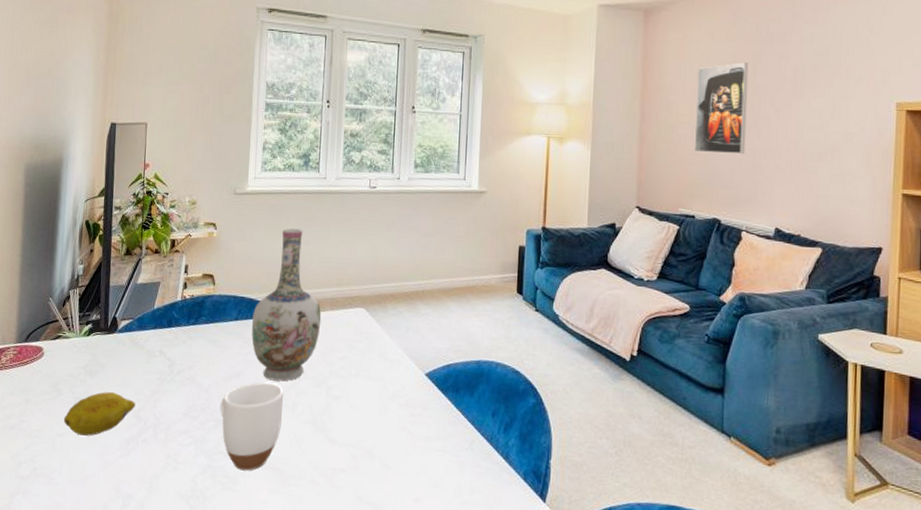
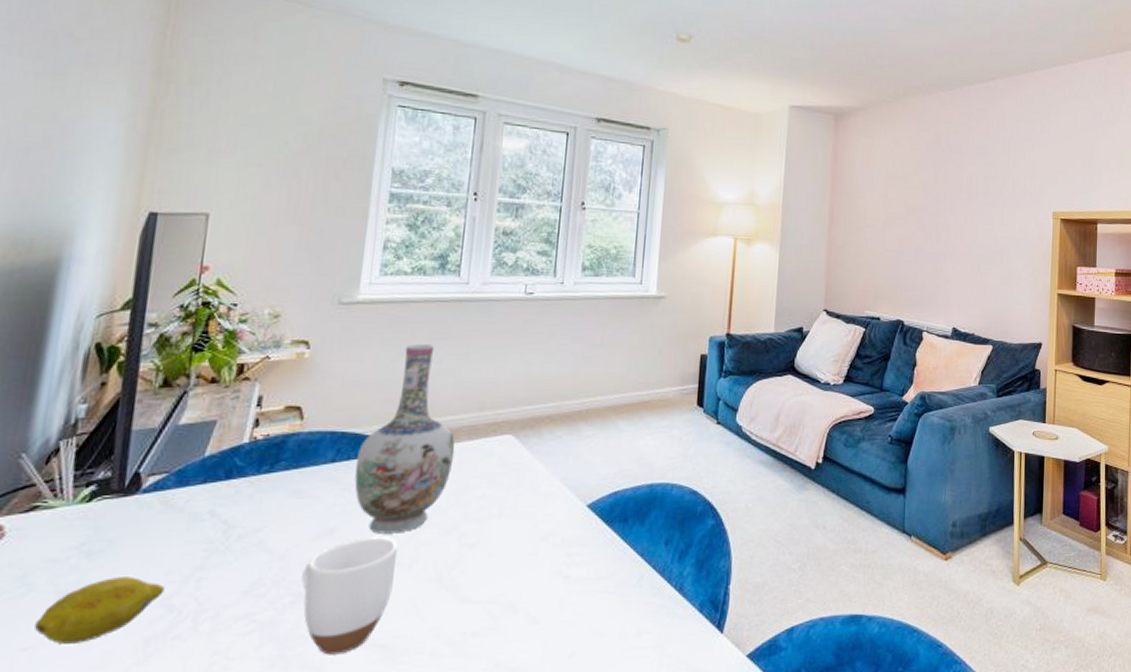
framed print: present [694,62,749,155] -> none [880,170,930,258]

